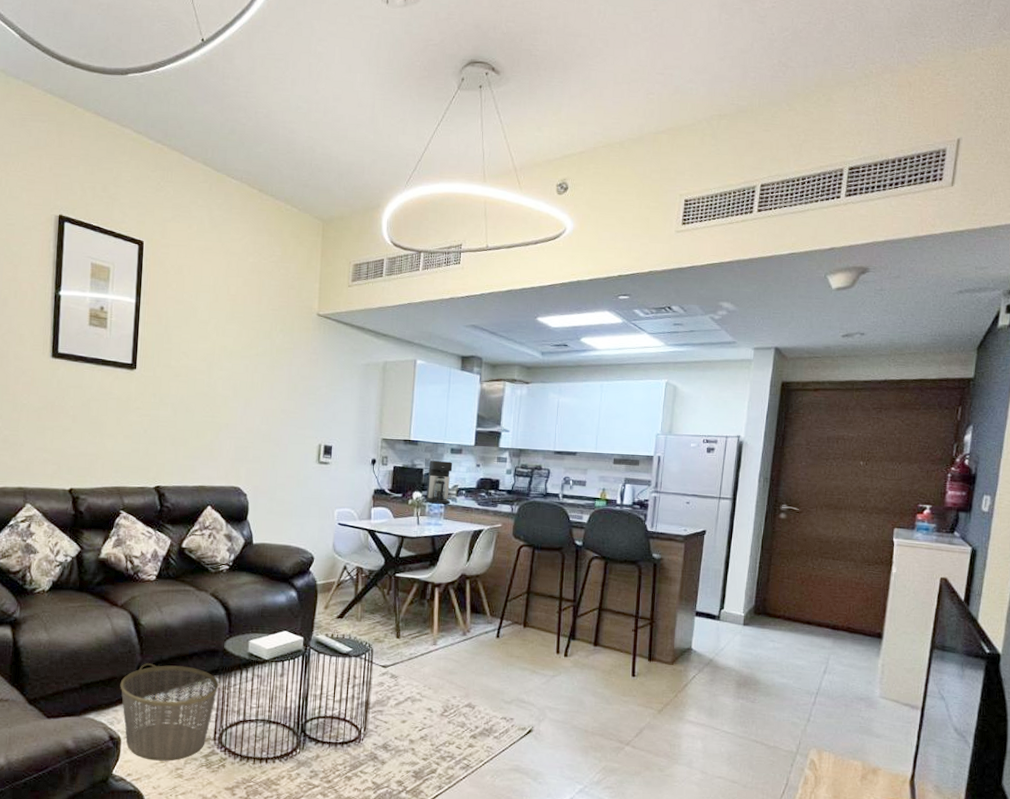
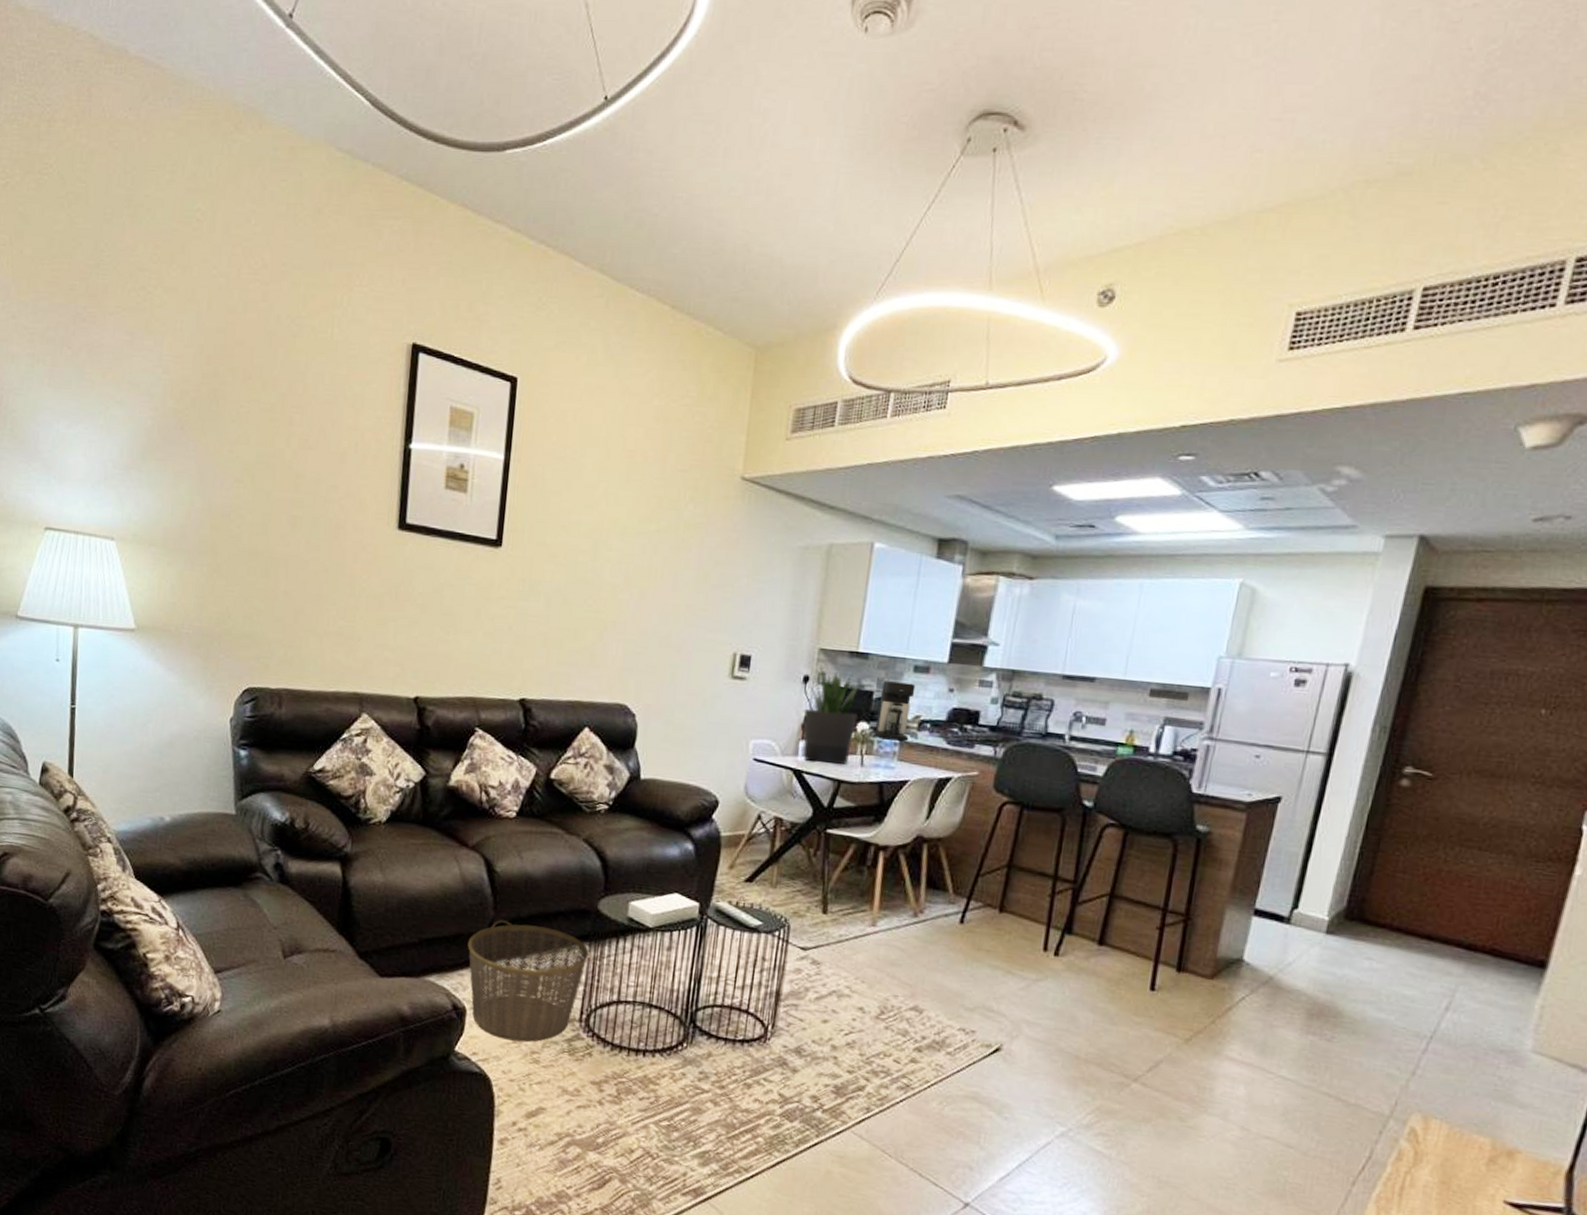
planter: none [373,450,413,525] -> present [802,664,859,765]

